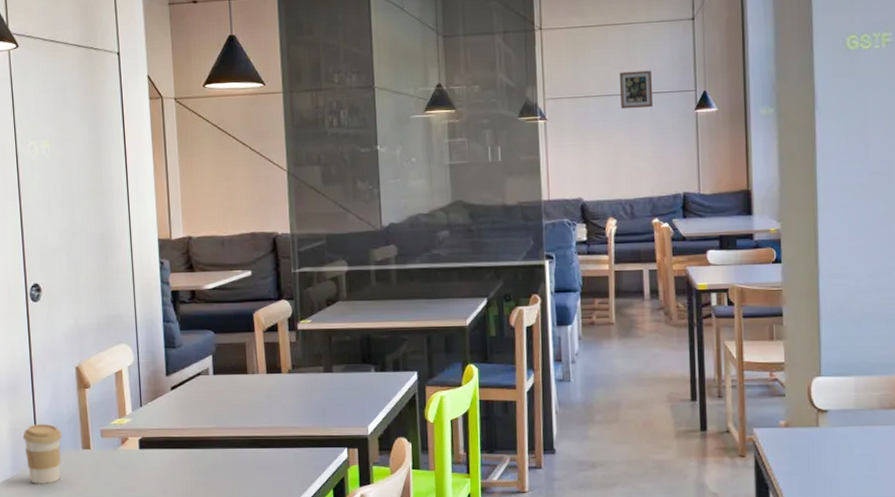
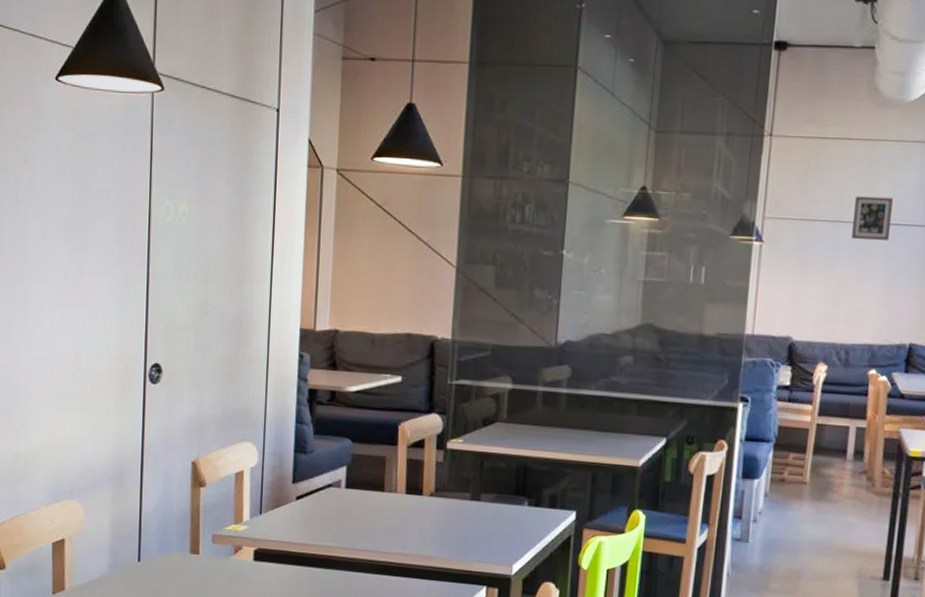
coffee cup: present [22,423,62,484] -> none [125,519,169,587]

